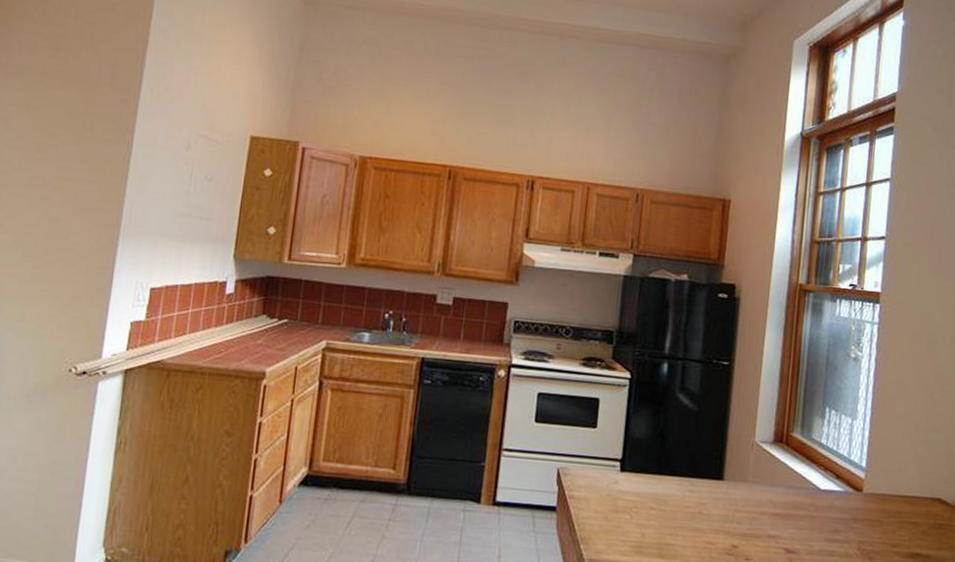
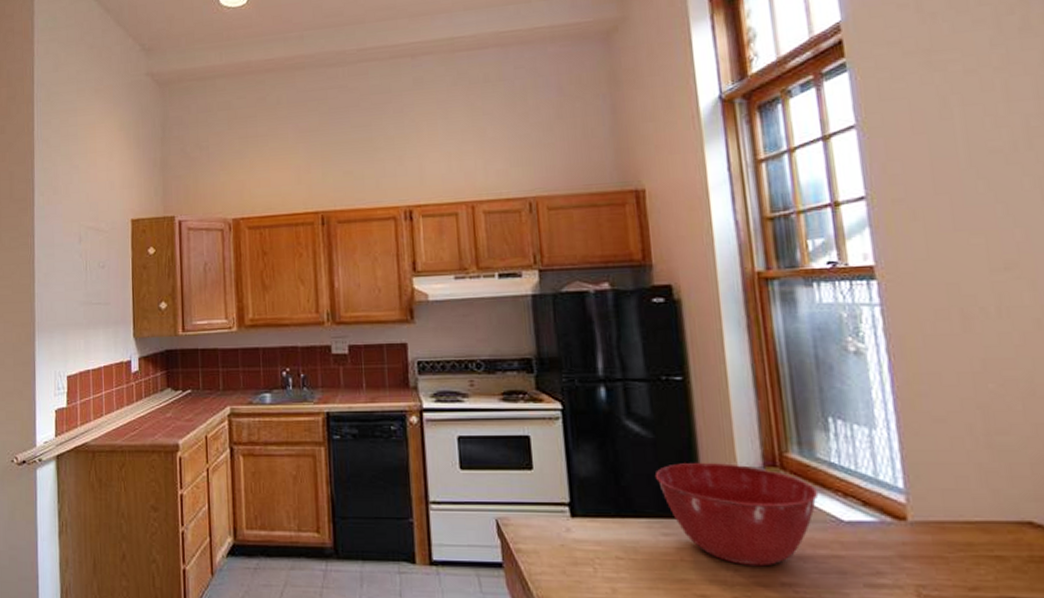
mixing bowl: none [692,433,808,522] -> present [654,462,819,567]

